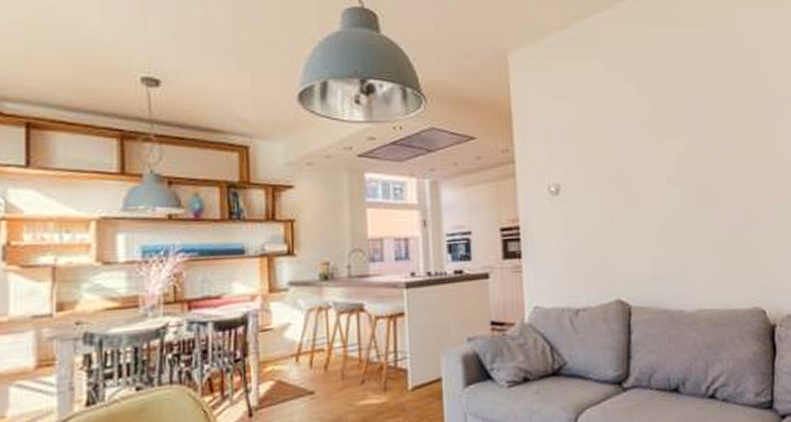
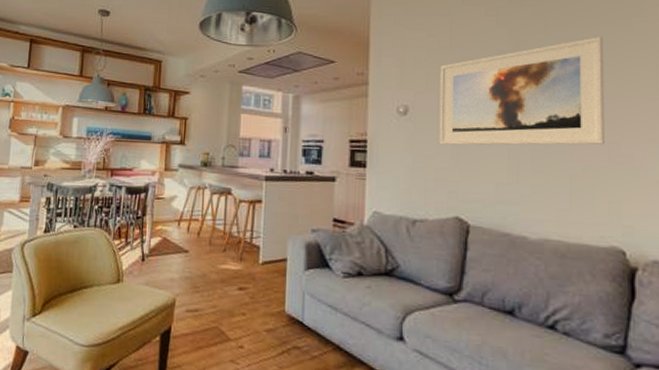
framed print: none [588,102,741,225] -> present [439,37,604,146]

